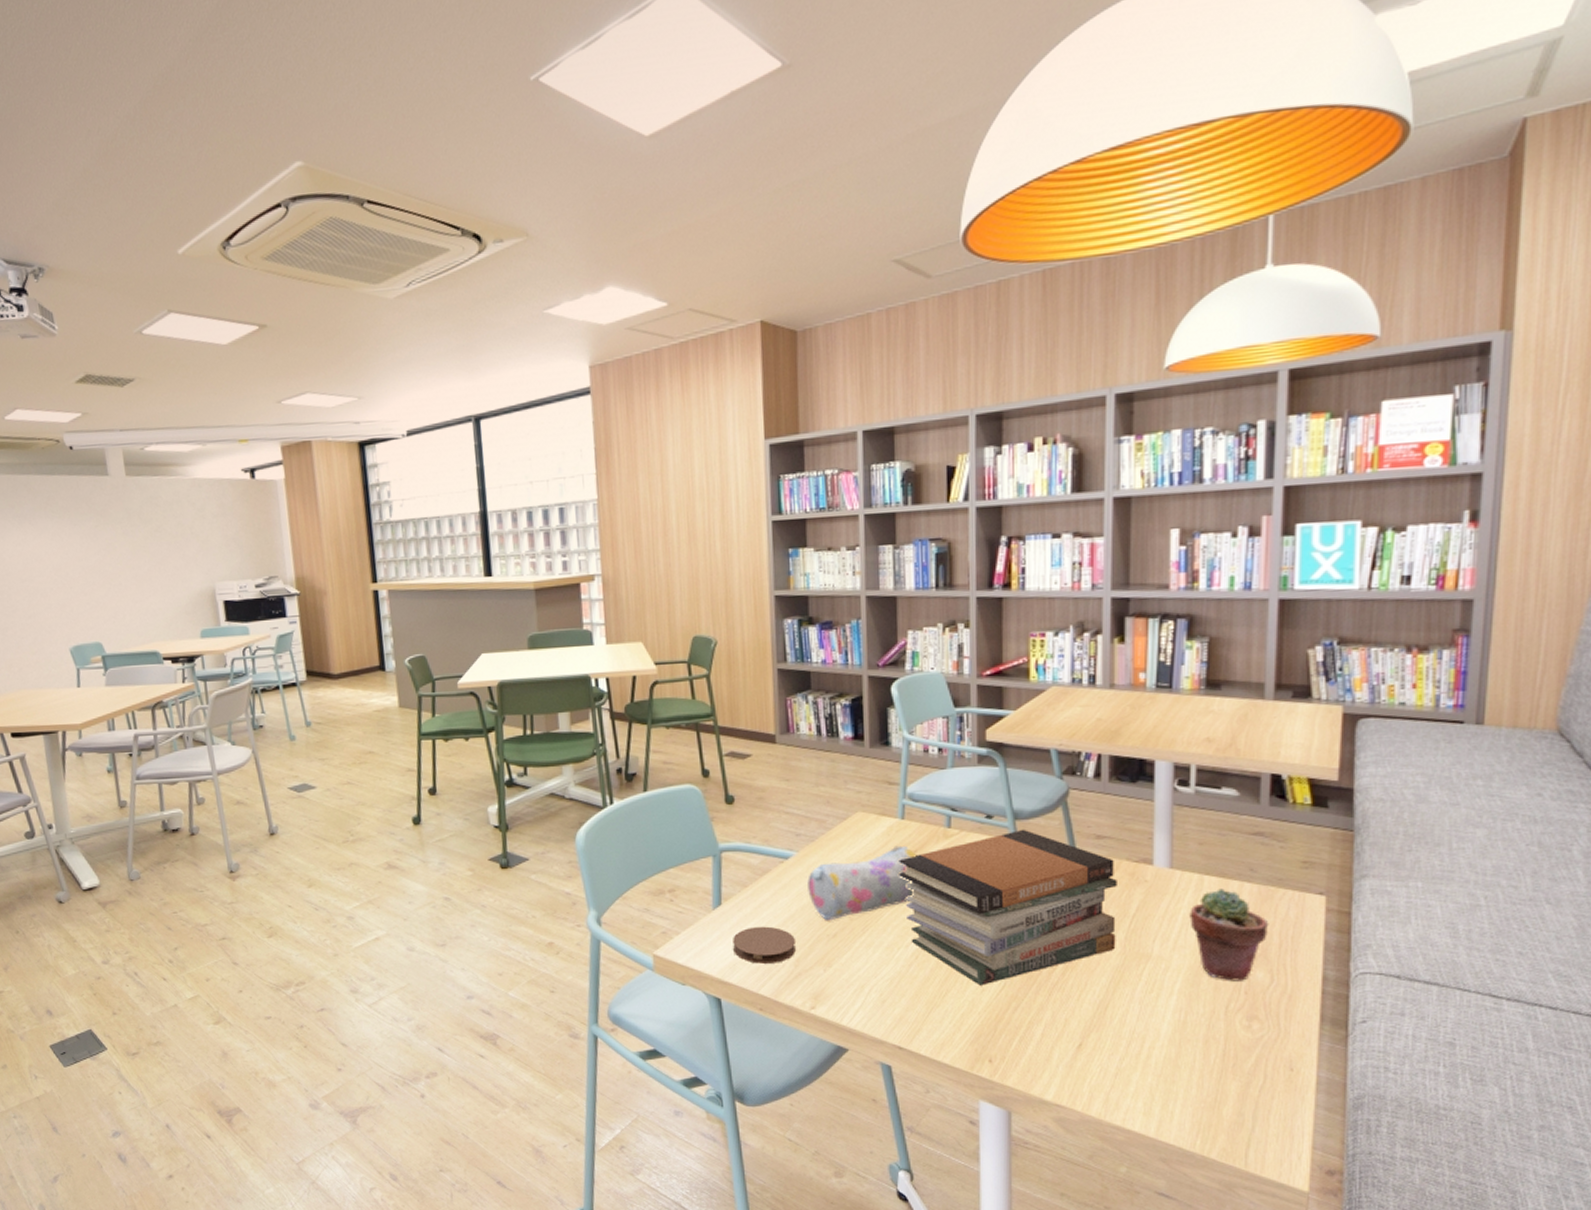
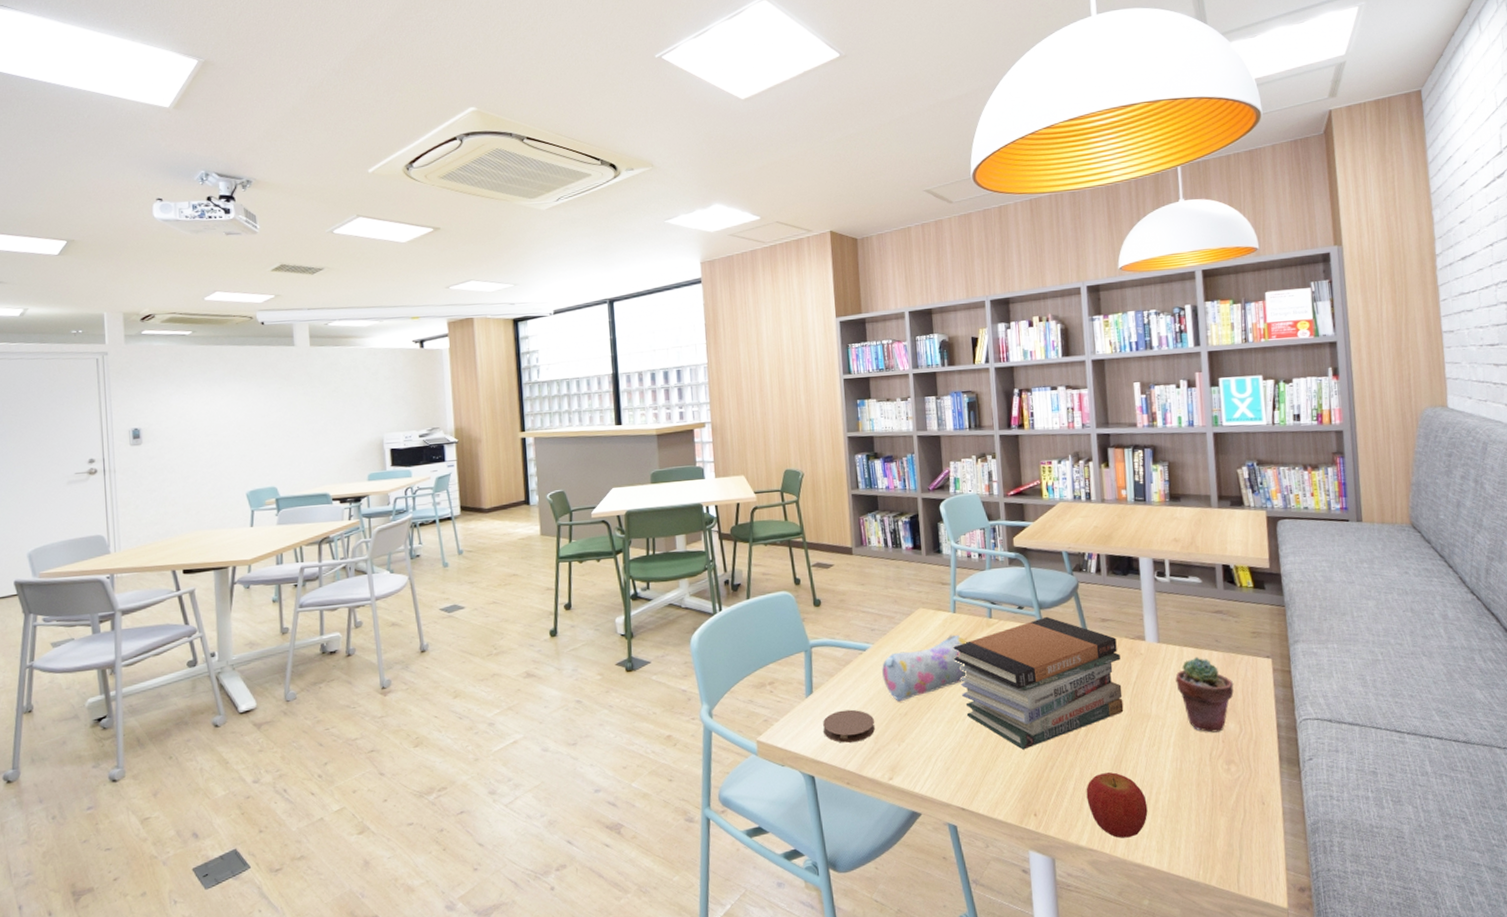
apple: none [1057,1019,1136,1096] -> present [1086,772,1148,839]

